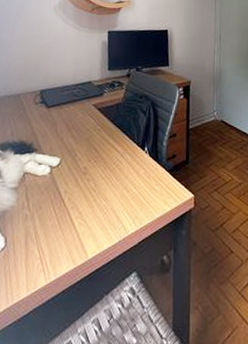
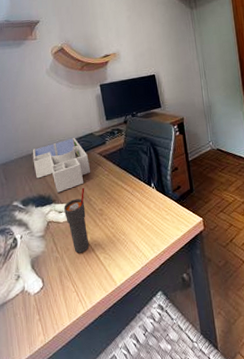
desk organizer: none [20,83,82,142] -> present [32,137,91,193]
cup: none [44,139,72,215] -> present [64,187,89,254]

